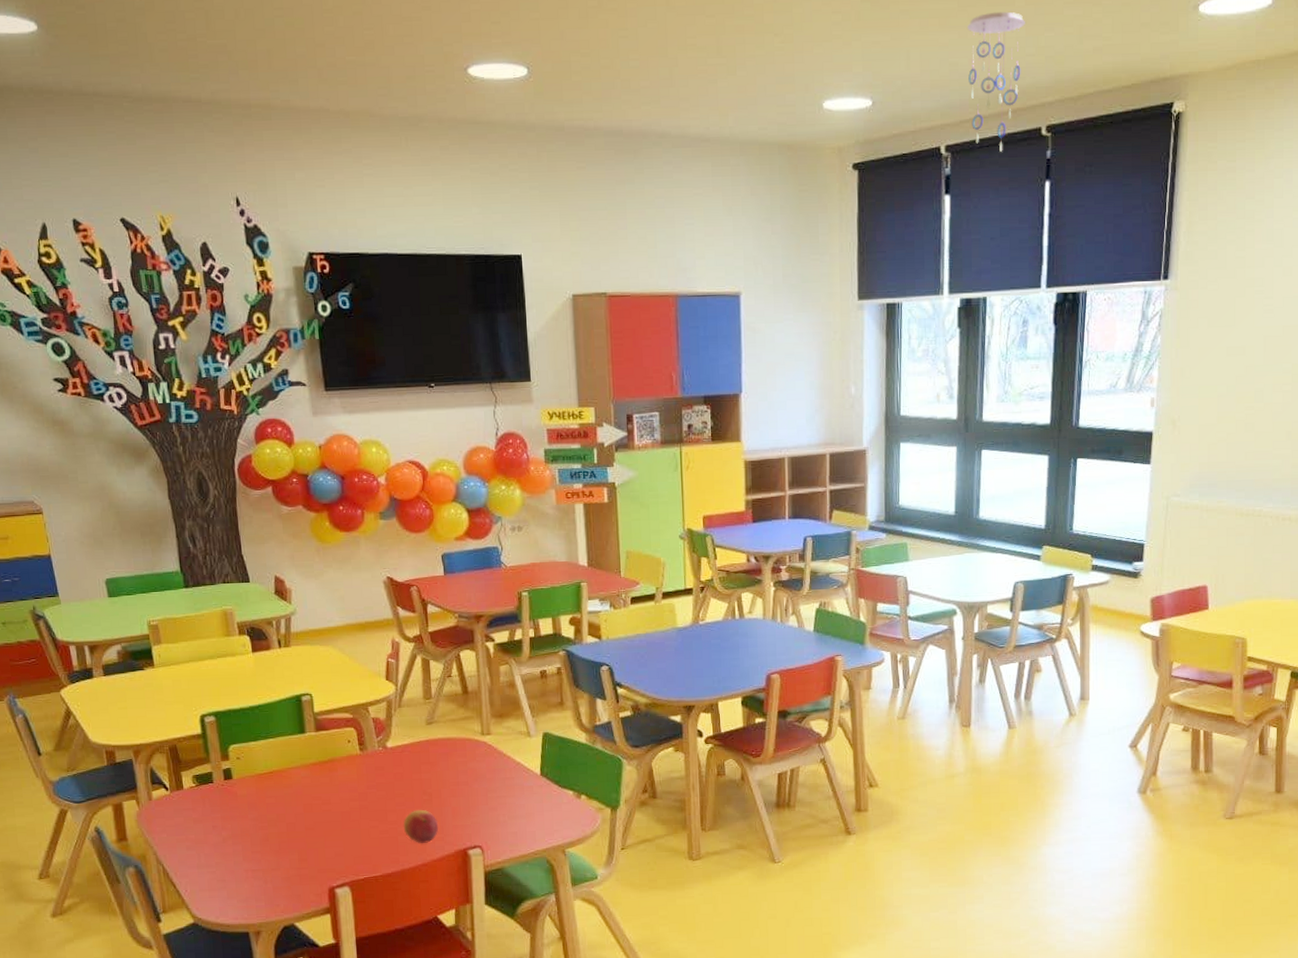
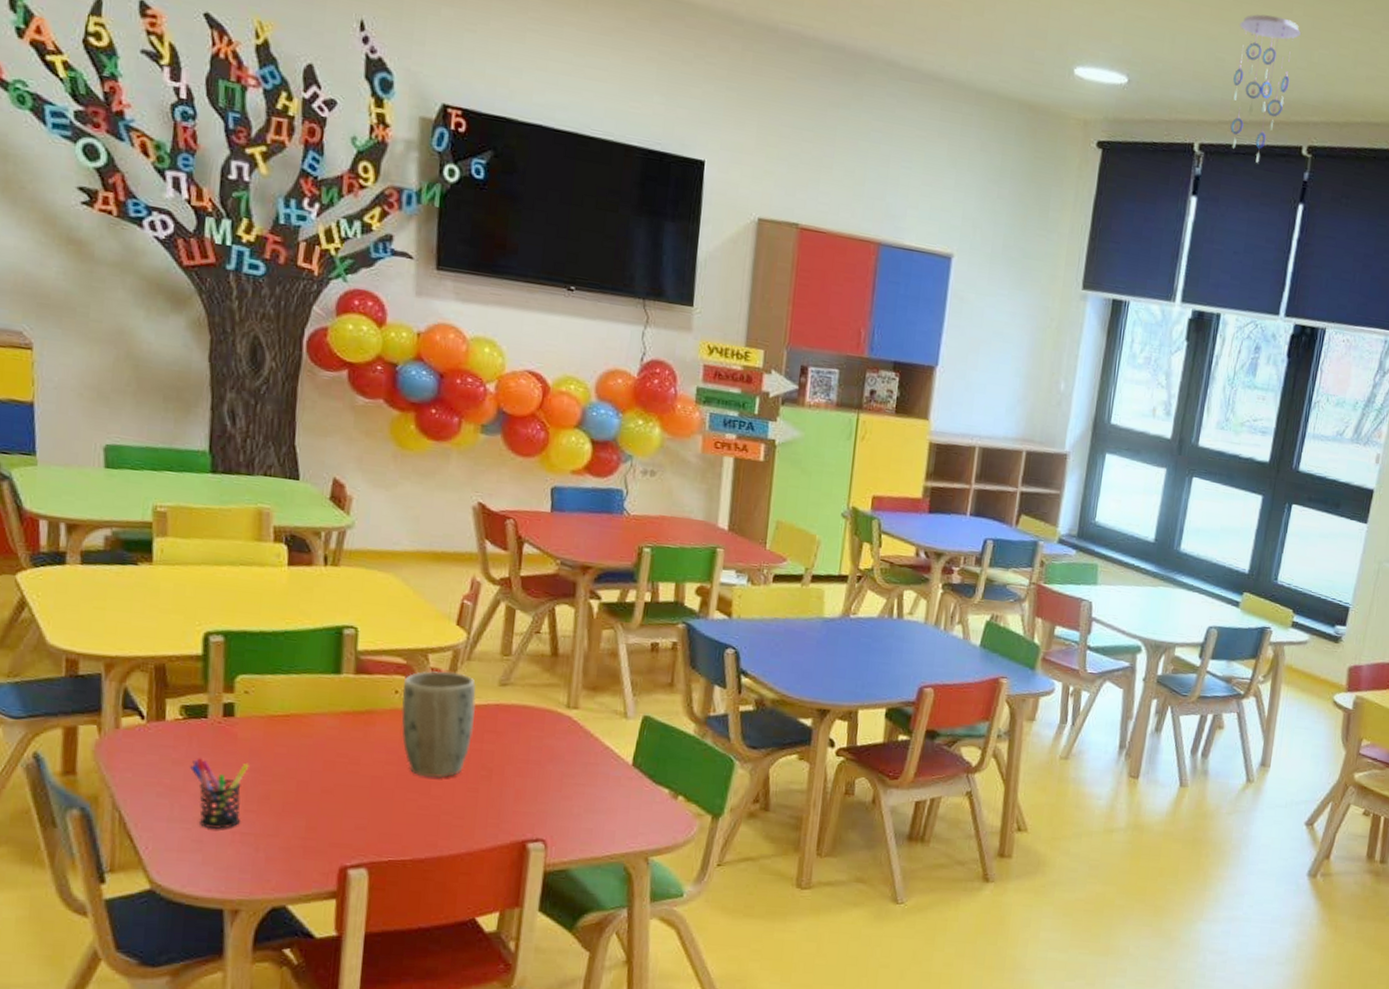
pen holder: none [207,814,250,870] -> present [190,757,249,830]
plant pot: none [353,719,413,808] -> present [401,670,476,779]
fruit: present [403,809,439,843] -> none [449,786,495,828]

